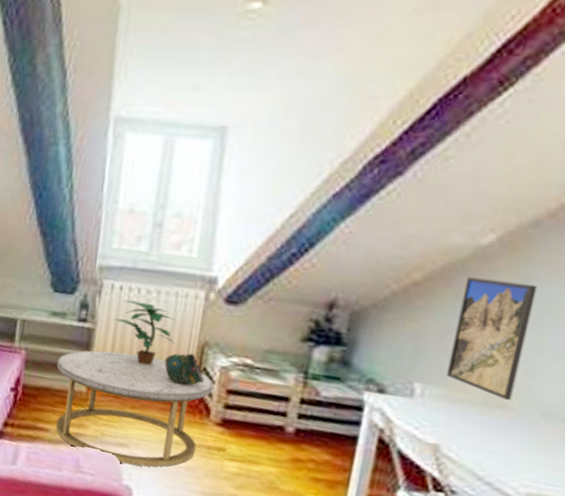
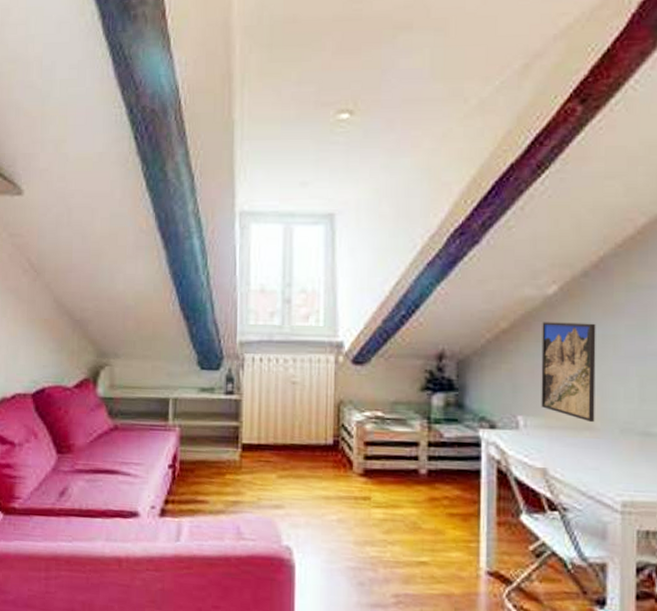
coffee table: present [56,350,214,467] -> none [209,418,352,525]
potted plant: present [114,300,177,365] -> none [258,370,314,428]
decorative bowl: present [164,353,204,385] -> none [307,412,343,442]

